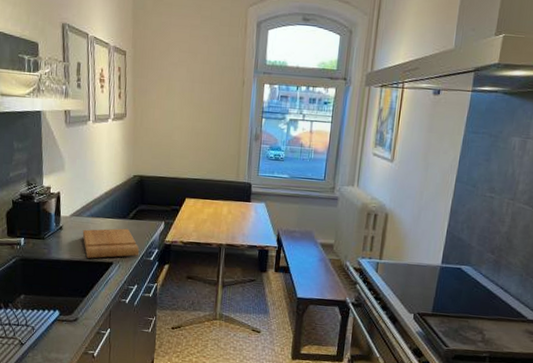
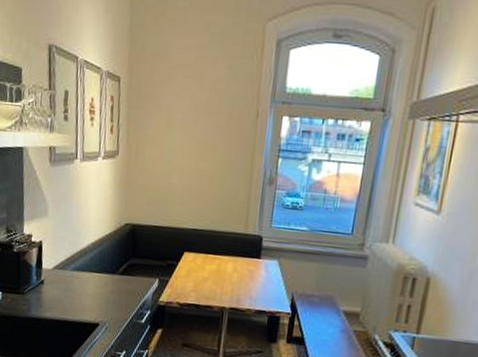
cutting board: present [82,228,140,259] -> none [65,284,129,319]

